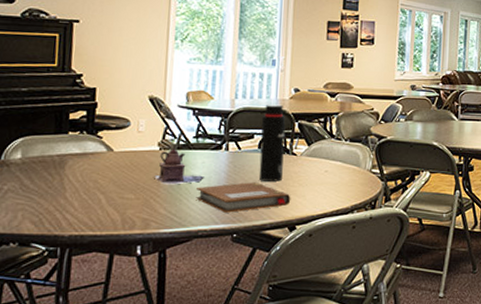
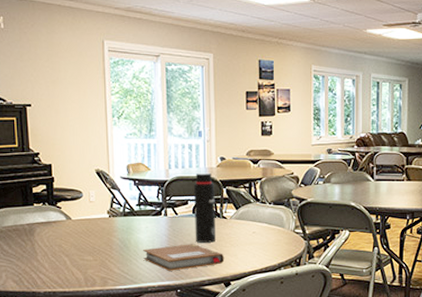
teapot: present [154,149,205,185] -> none [107,216,149,248]

